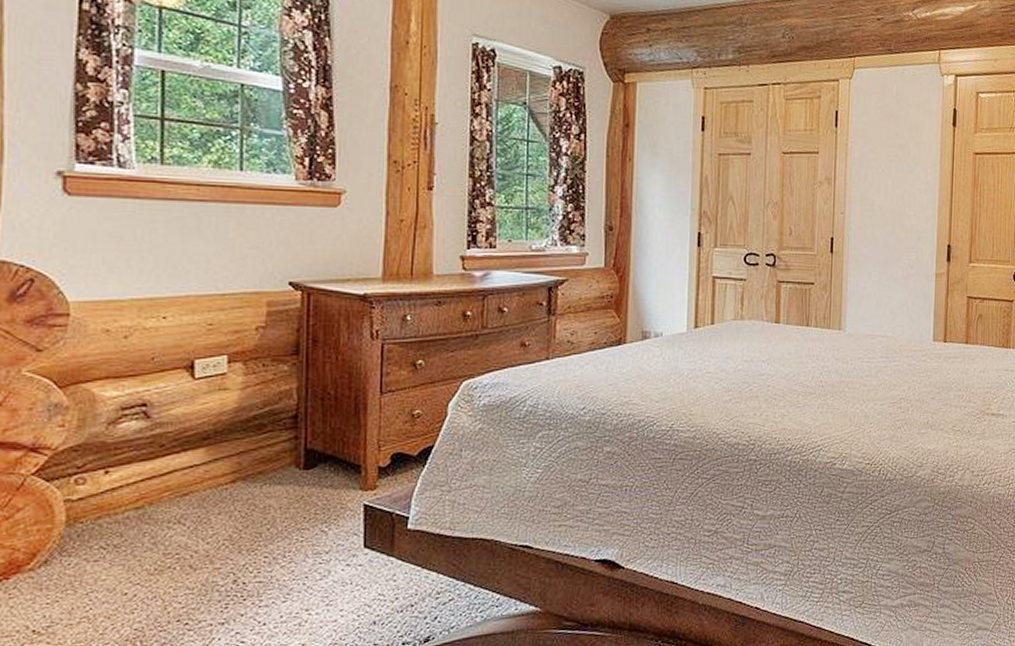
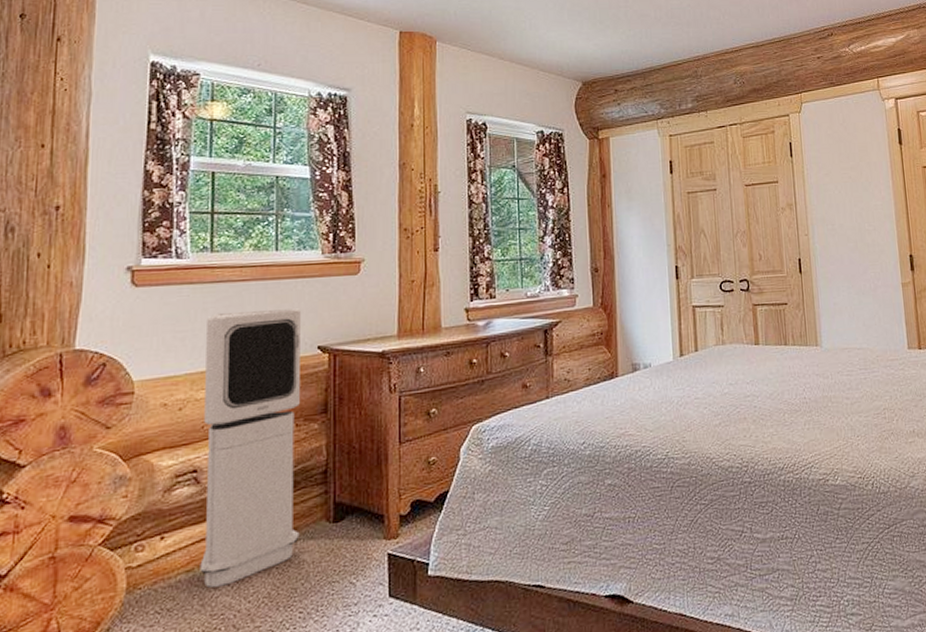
air purifier: none [151,234,269,526] -> present [200,308,301,588]

